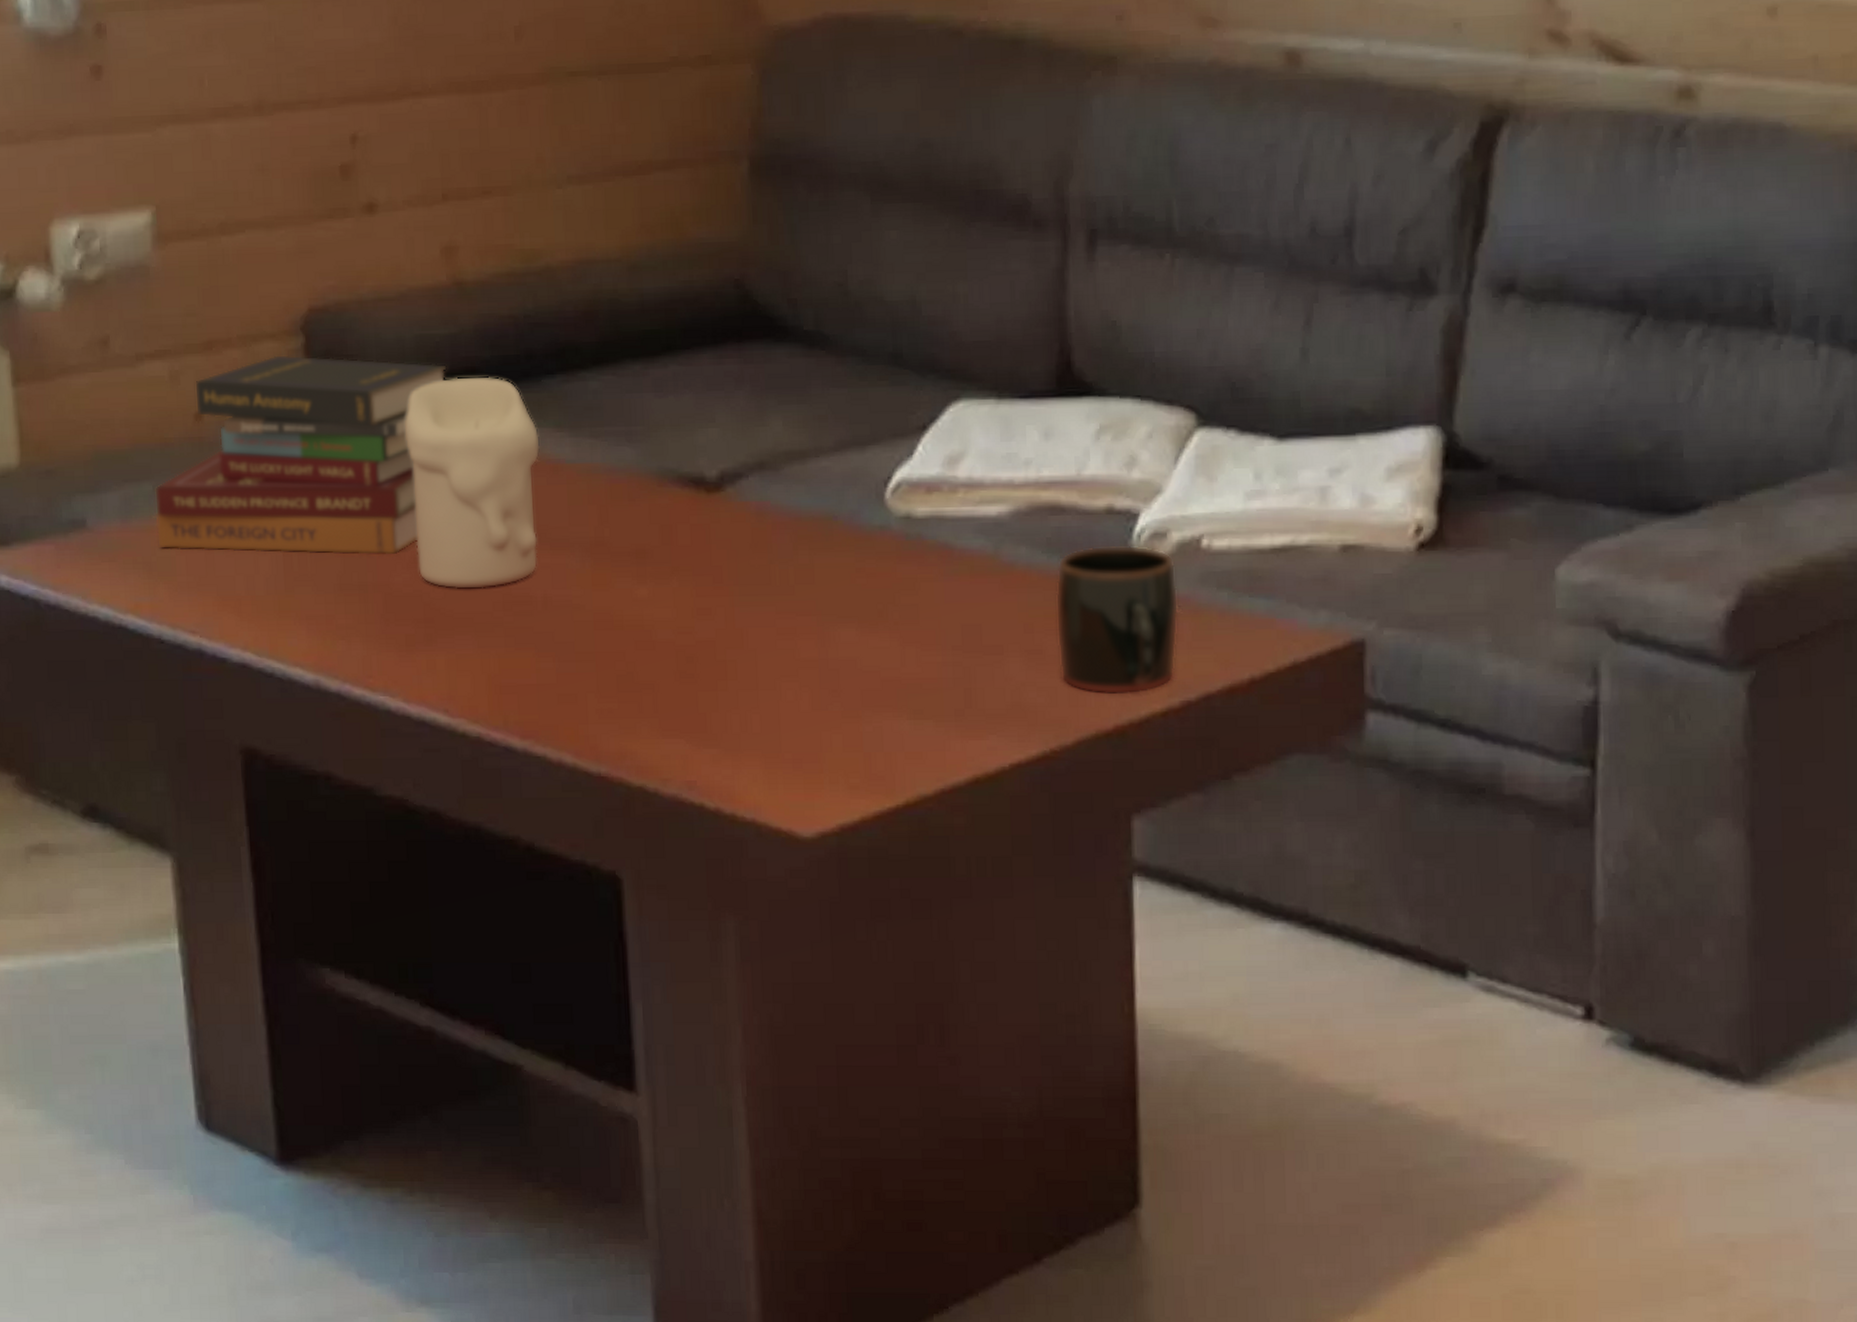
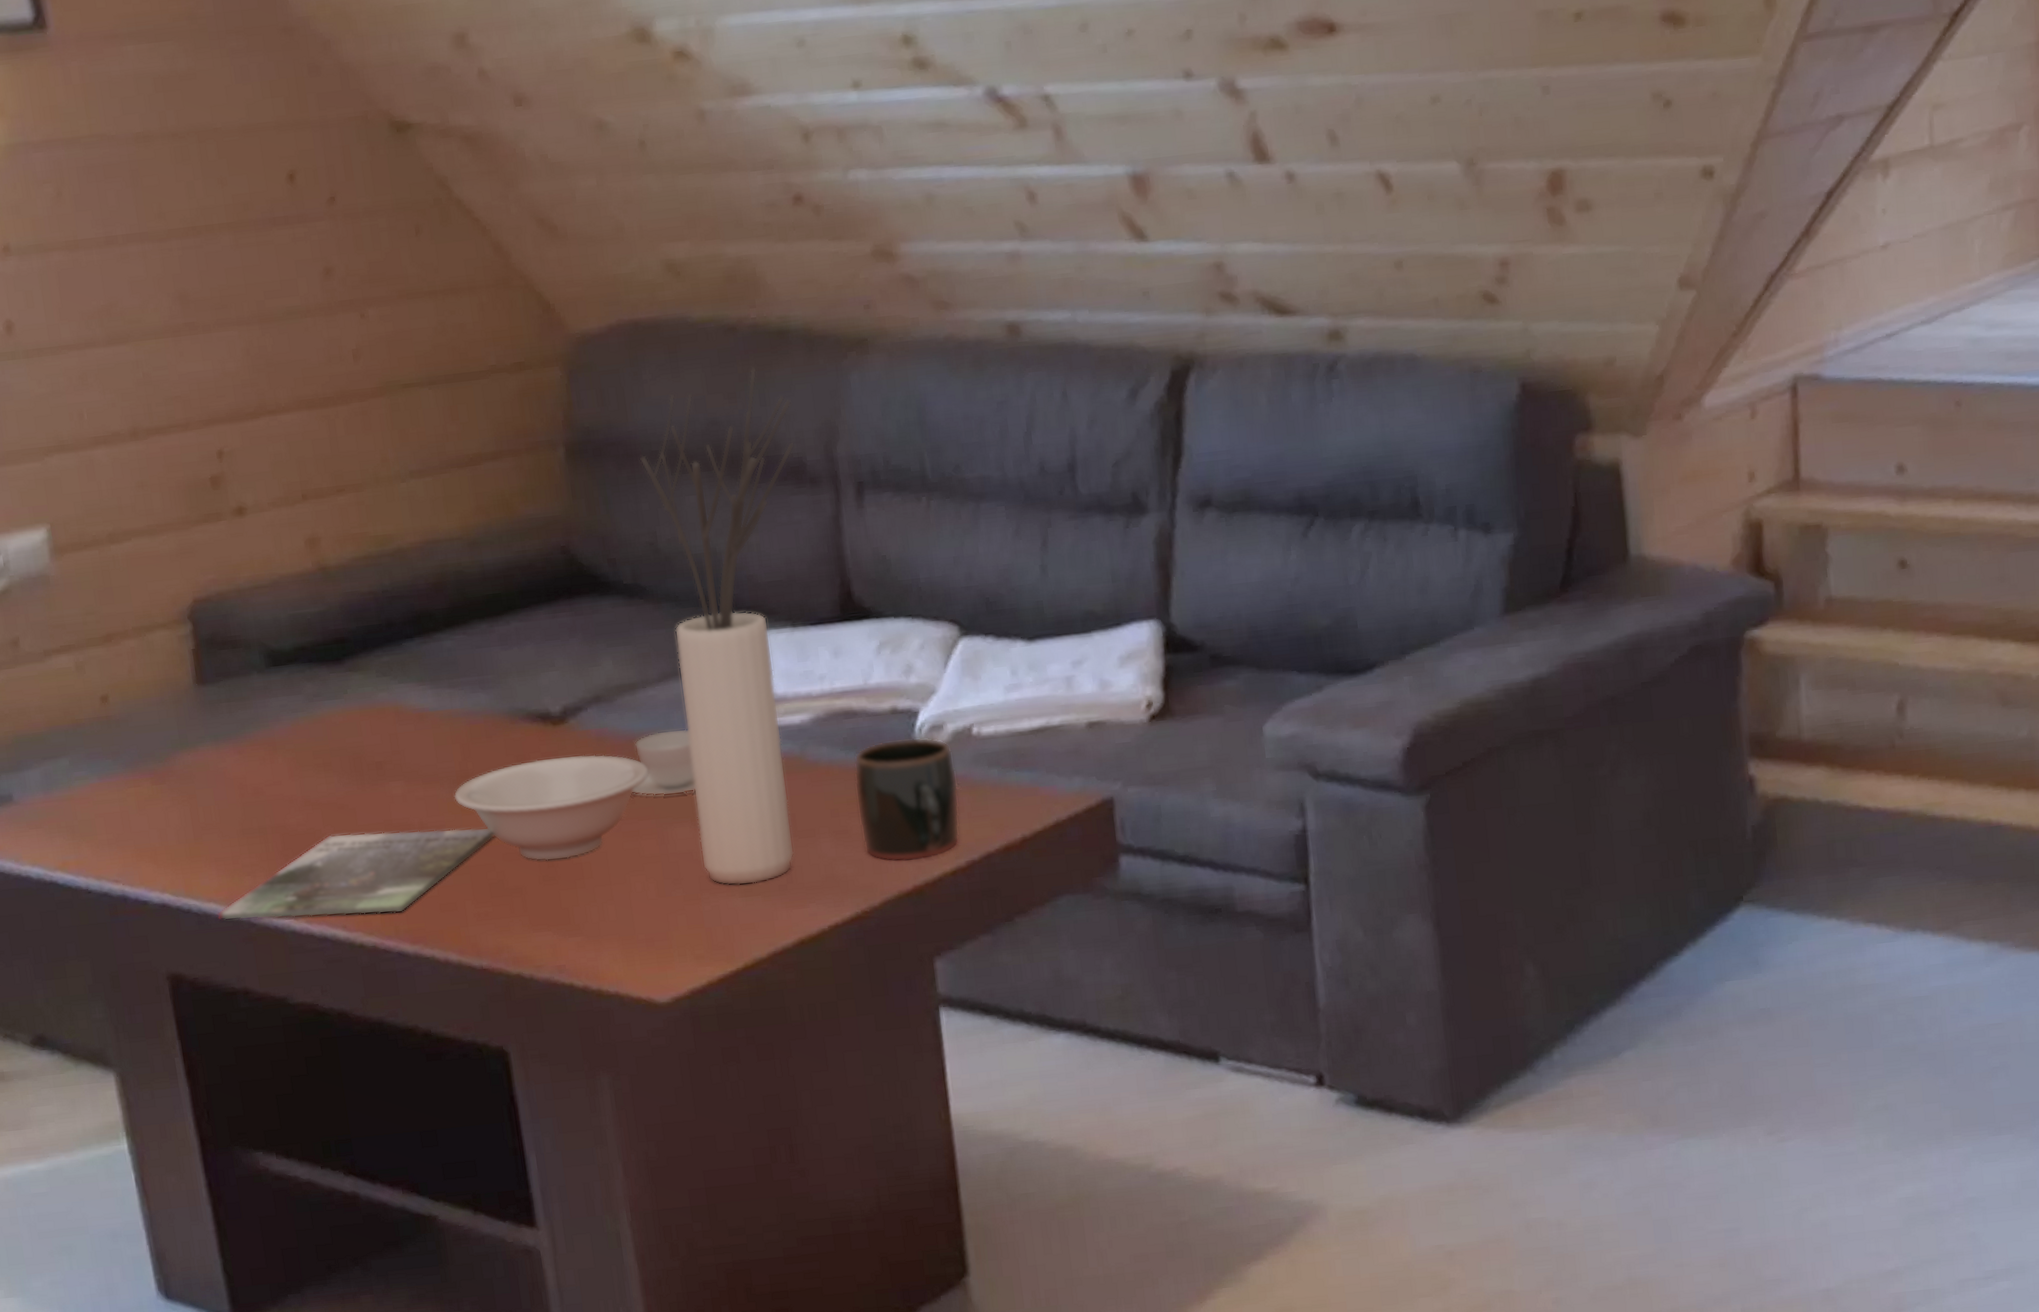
books: present [154,354,446,556] -> none [70,637,318,814]
magazine: none [303,599,627,700] -> present [217,827,494,921]
candle: present [405,376,540,589] -> none [286,644,413,825]
decorative bowl: none [585,531,814,654] -> present [453,754,649,861]
teacup: none [792,509,867,589] -> present [632,728,696,796]
vase: none [835,81,1020,706] -> present [639,367,794,886]

